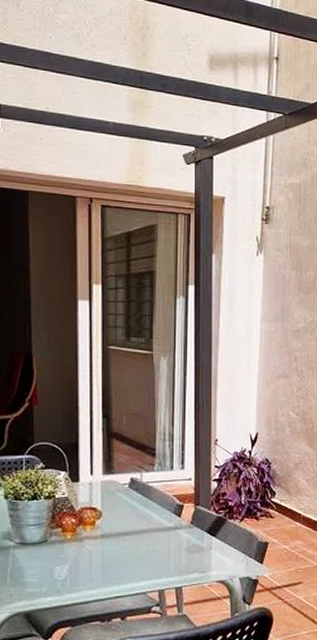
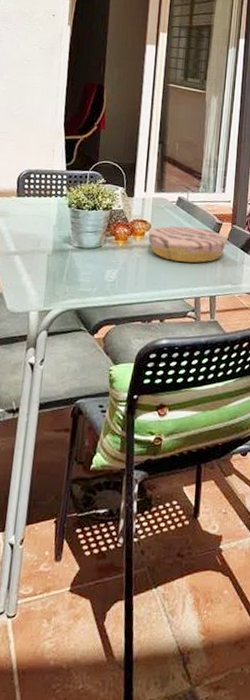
plate: none [100,512,190,551] -> present [148,226,227,263]

